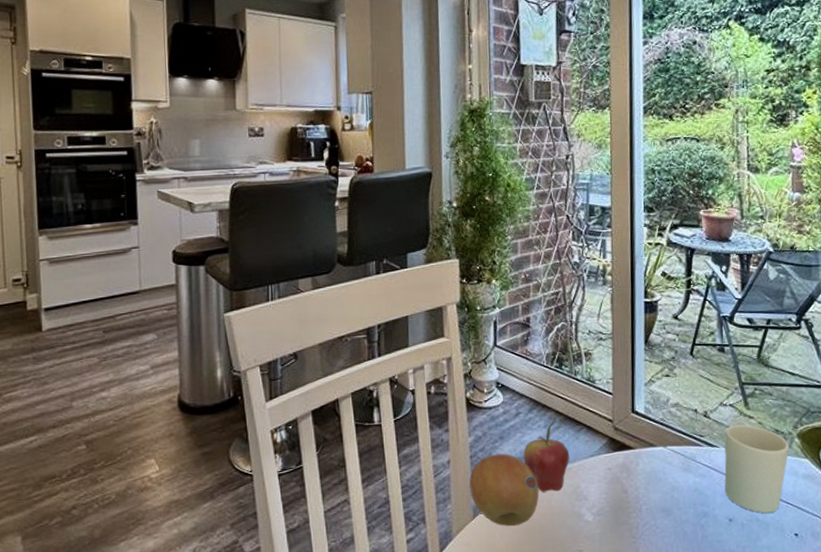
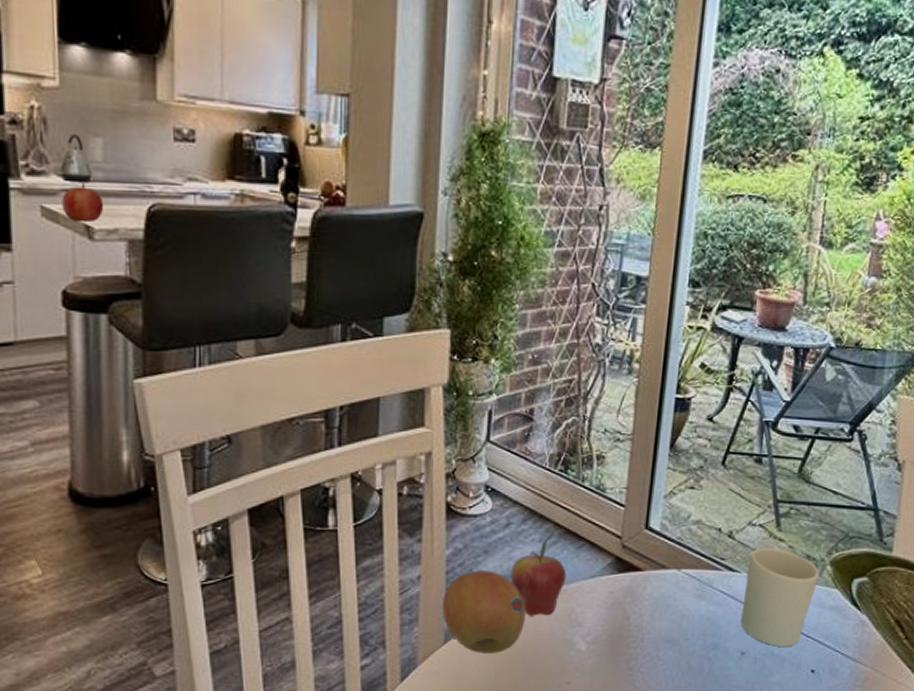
kettle: none [171,138,193,172] -> present [60,134,92,182]
fruit: none [172,172,201,201] -> present [62,183,104,223]

